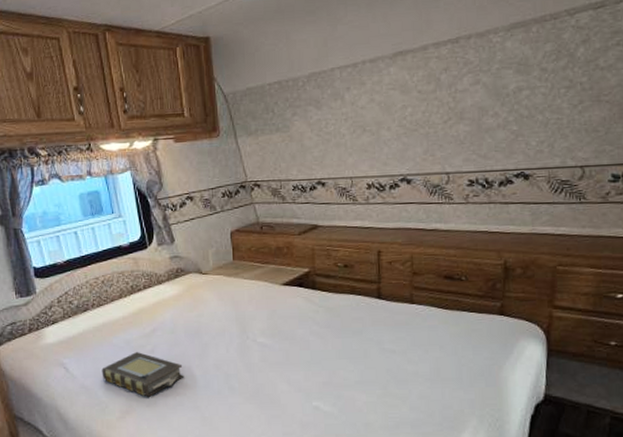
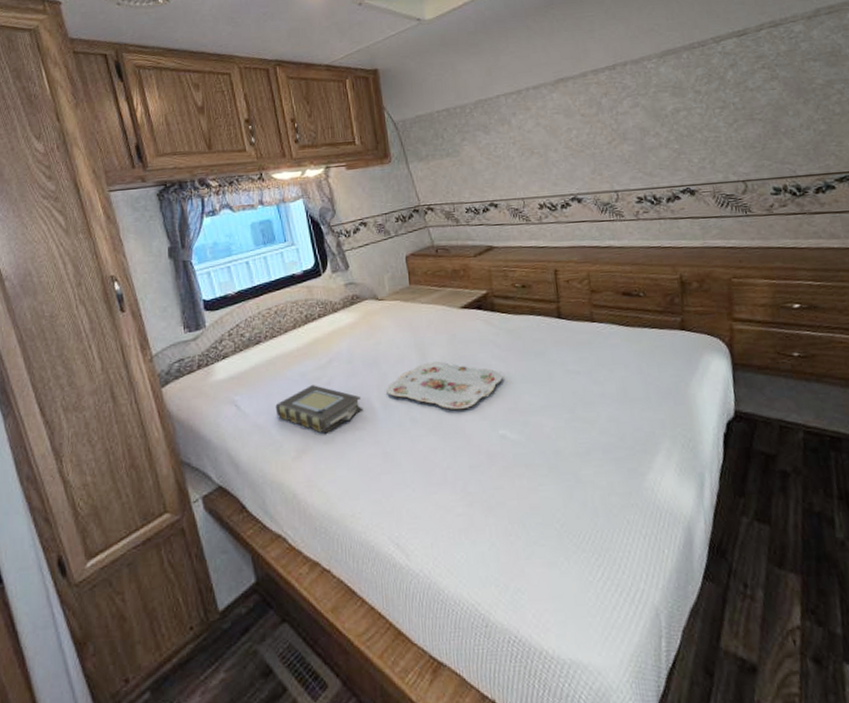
serving tray: none [207,335,320,382] -> present [386,361,503,410]

